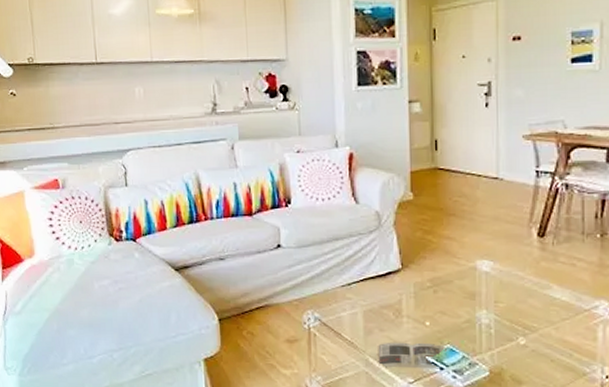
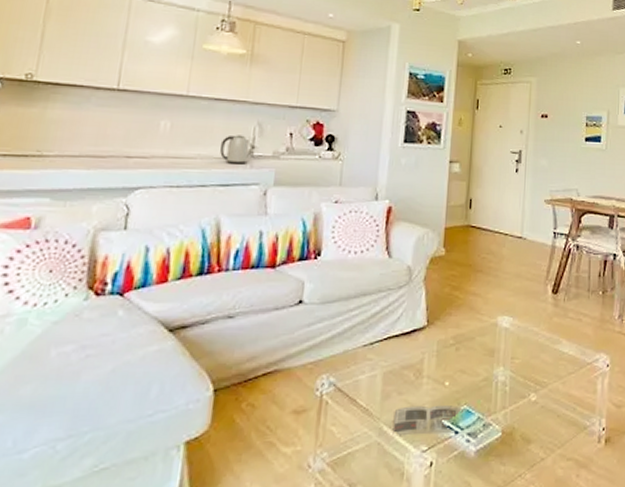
kettle: none [188,94,213,122] -> present [220,135,251,165]

